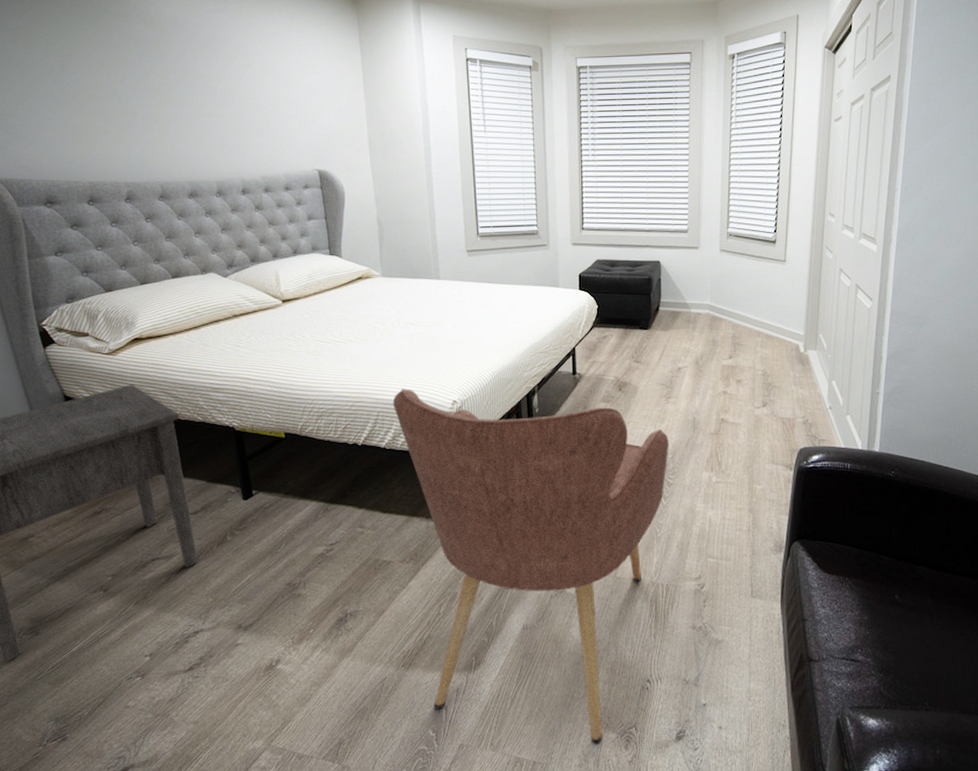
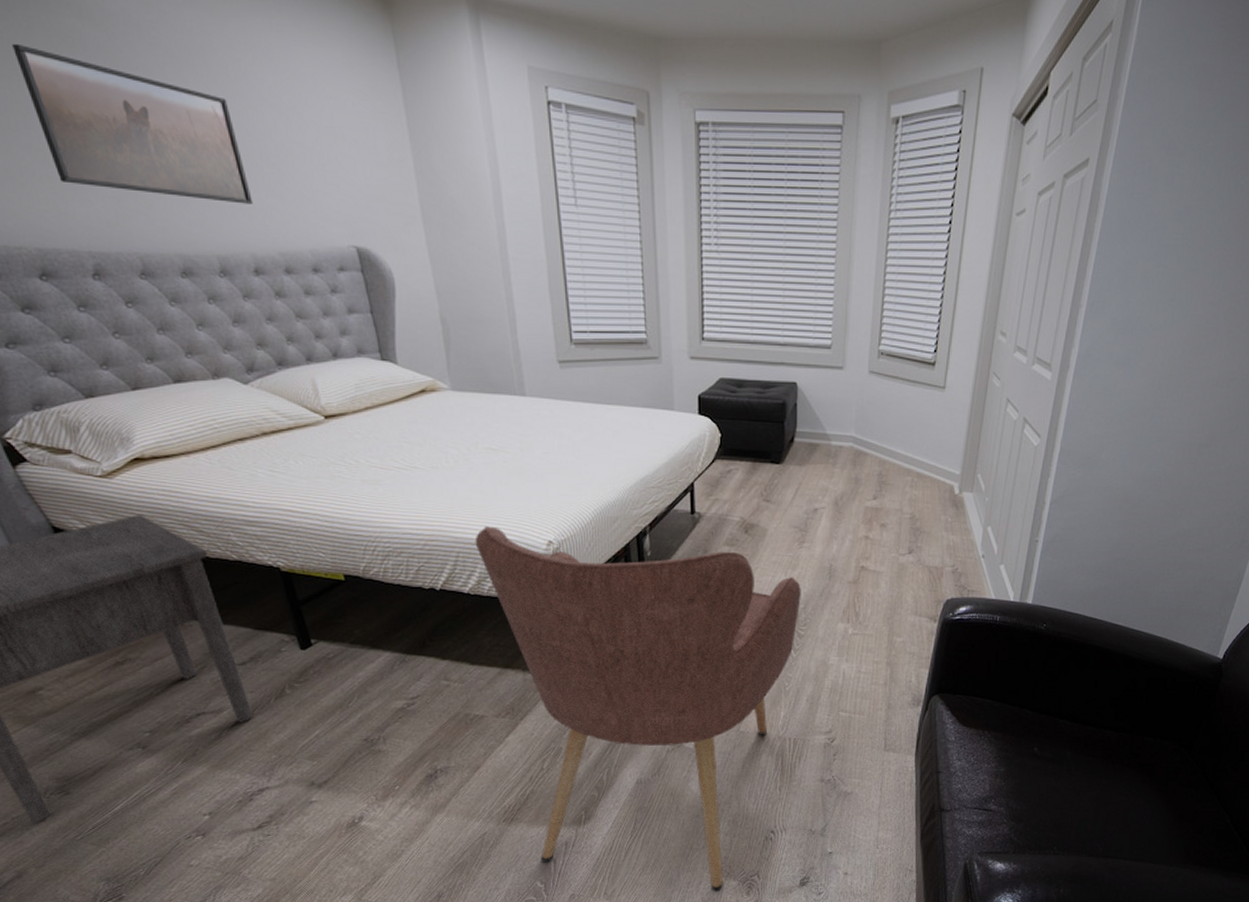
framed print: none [96,43,247,143] -> present [11,43,253,204]

